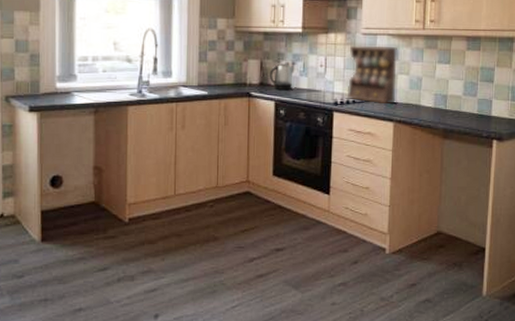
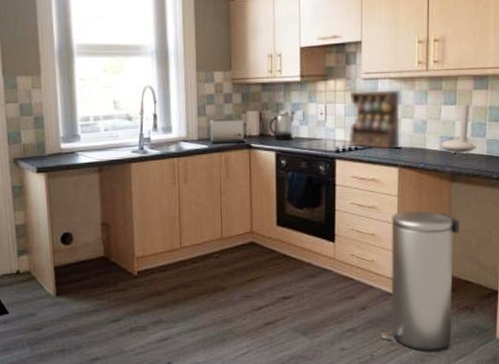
toaster: none [210,66,247,91] -> present [210,118,246,144]
pedal bin: none [370,166,450,308] -> present [379,210,459,352]
paper towel holder: none [434,63,468,111] -> present [440,104,476,153]

